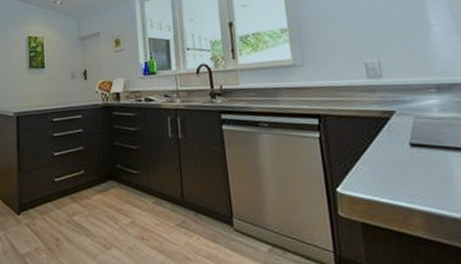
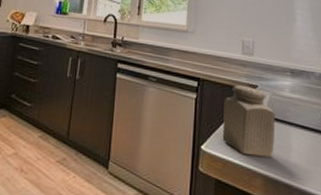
salt shaker: none [354,114,431,192] -> present [222,85,275,158]

